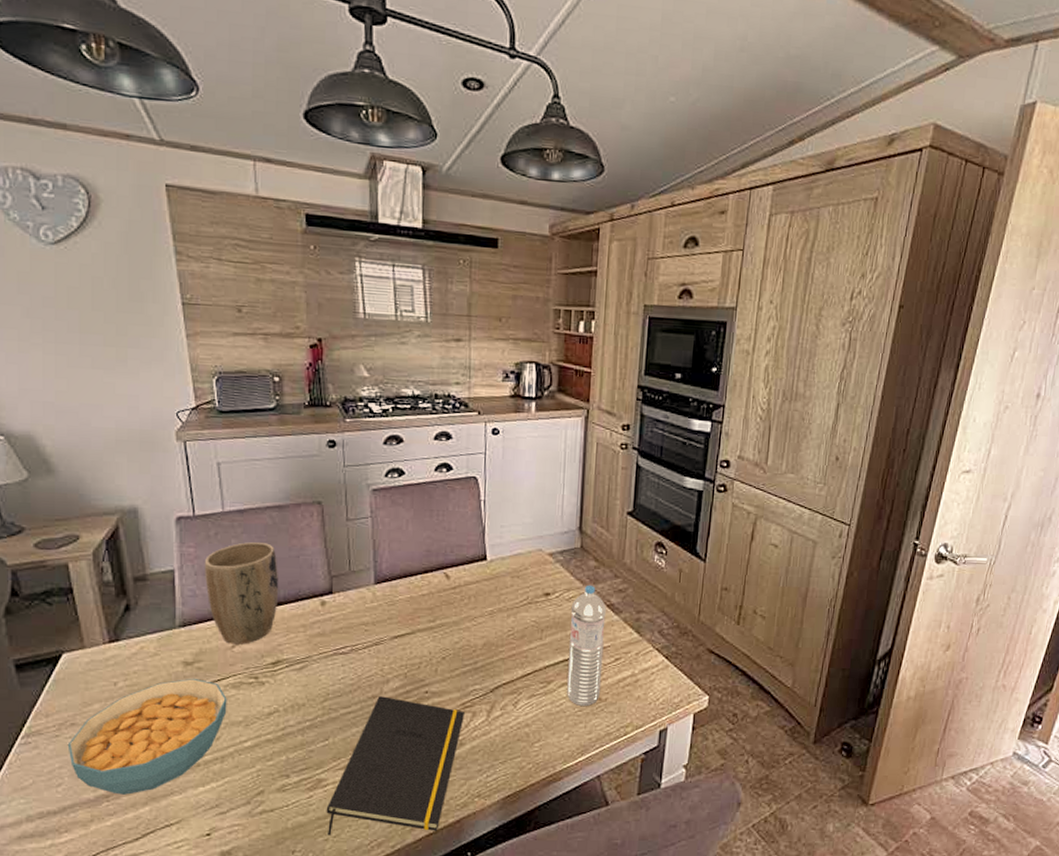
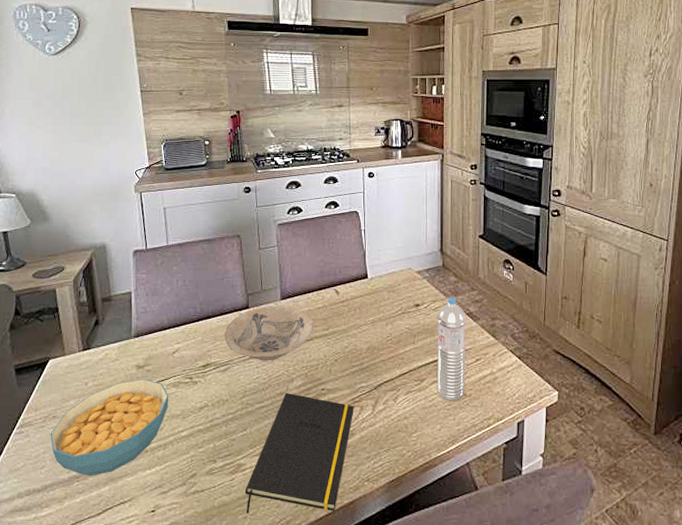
plant pot: present [204,542,279,644] -> none [153,269,208,351]
bowl: none [301,591,417,658] -> present [225,306,314,361]

